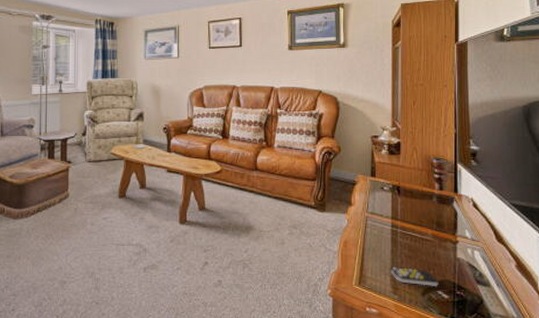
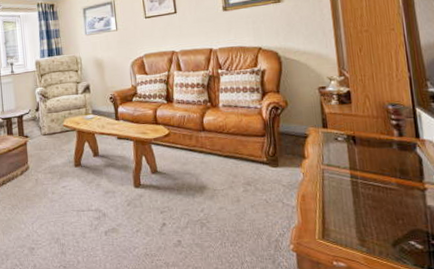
remote control: present [390,266,439,287] -> none [354,218,410,238]

